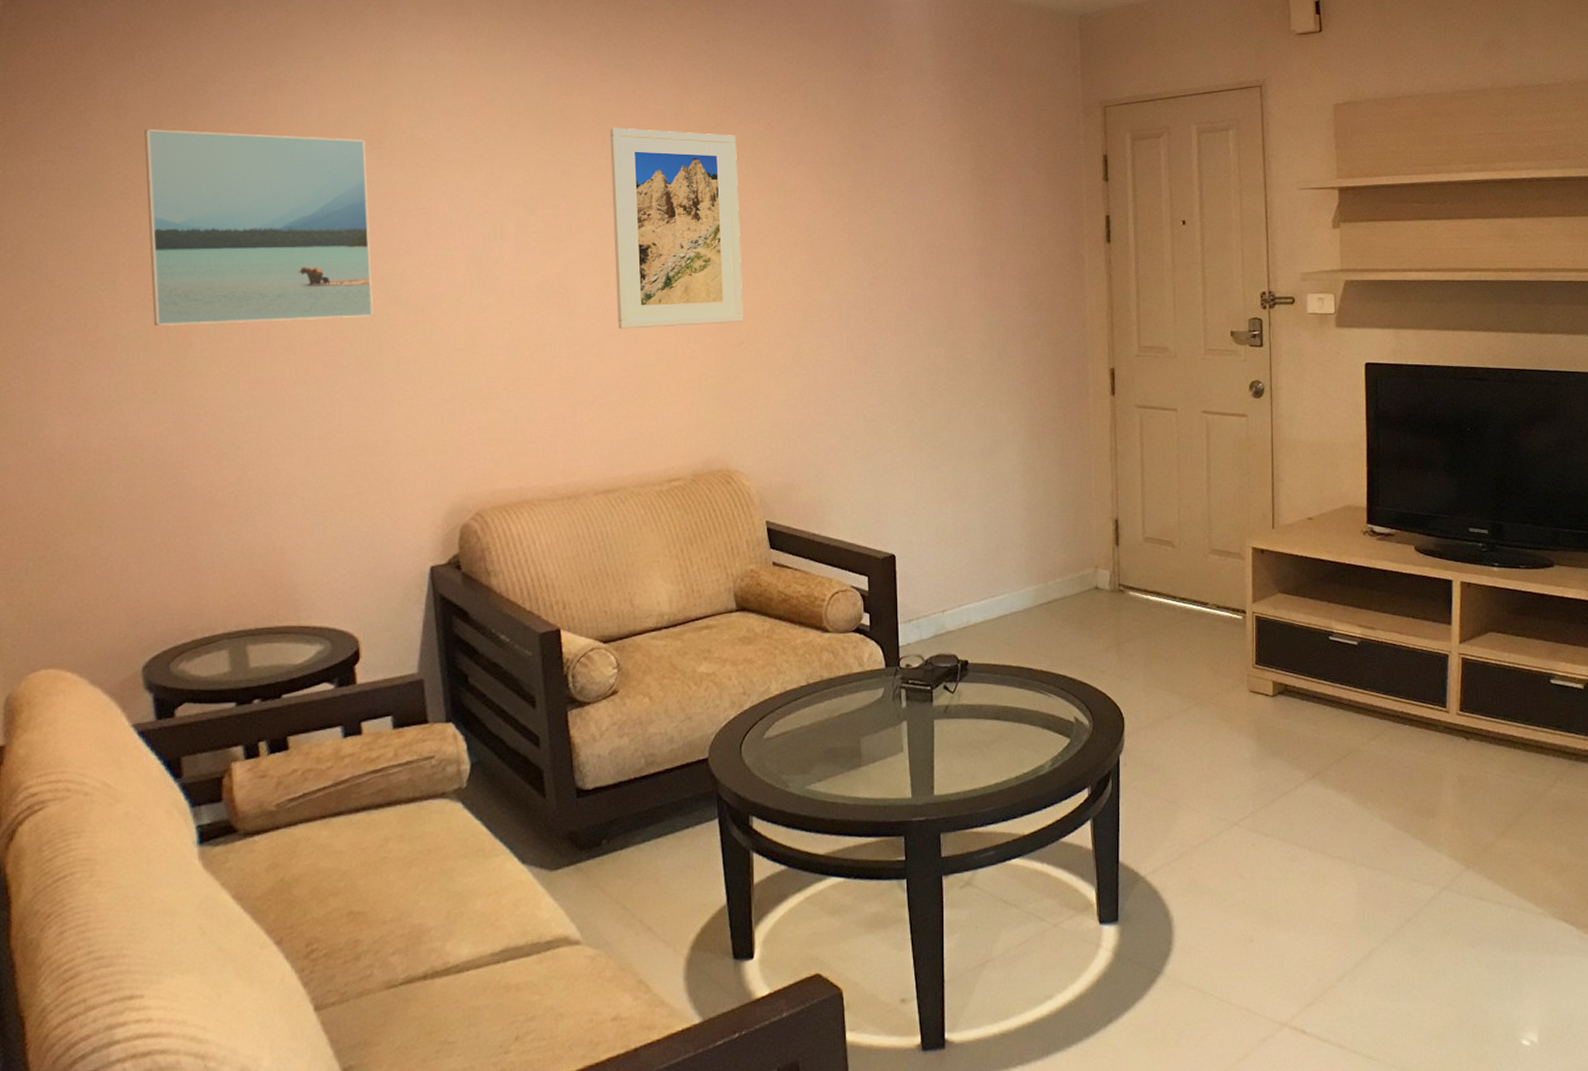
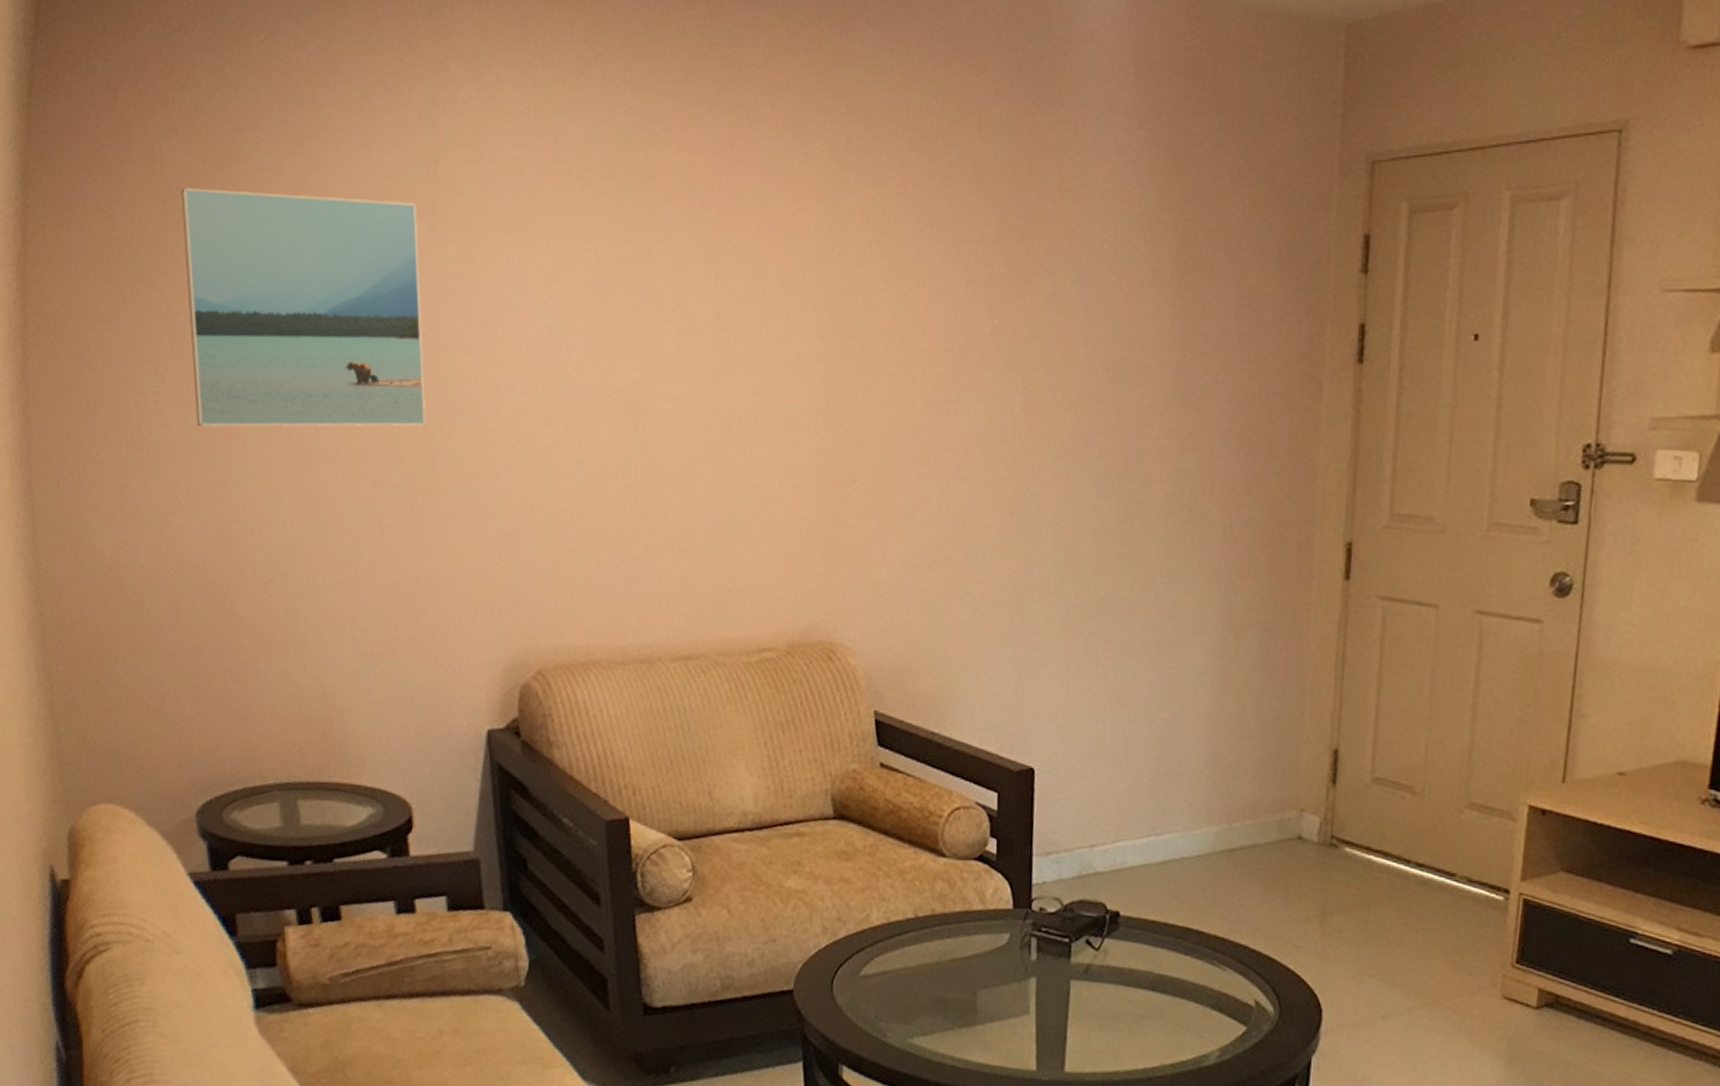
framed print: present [610,127,743,329] -> none [700,189,859,456]

